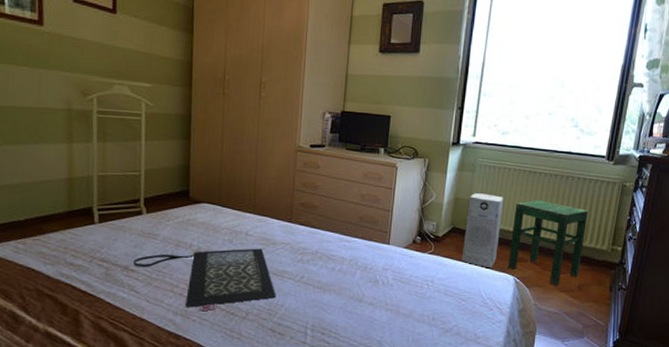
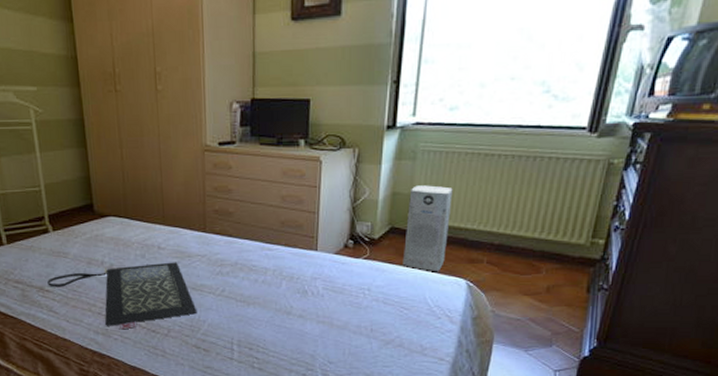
stool: present [508,200,588,287] -> none [459,189,561,290]

